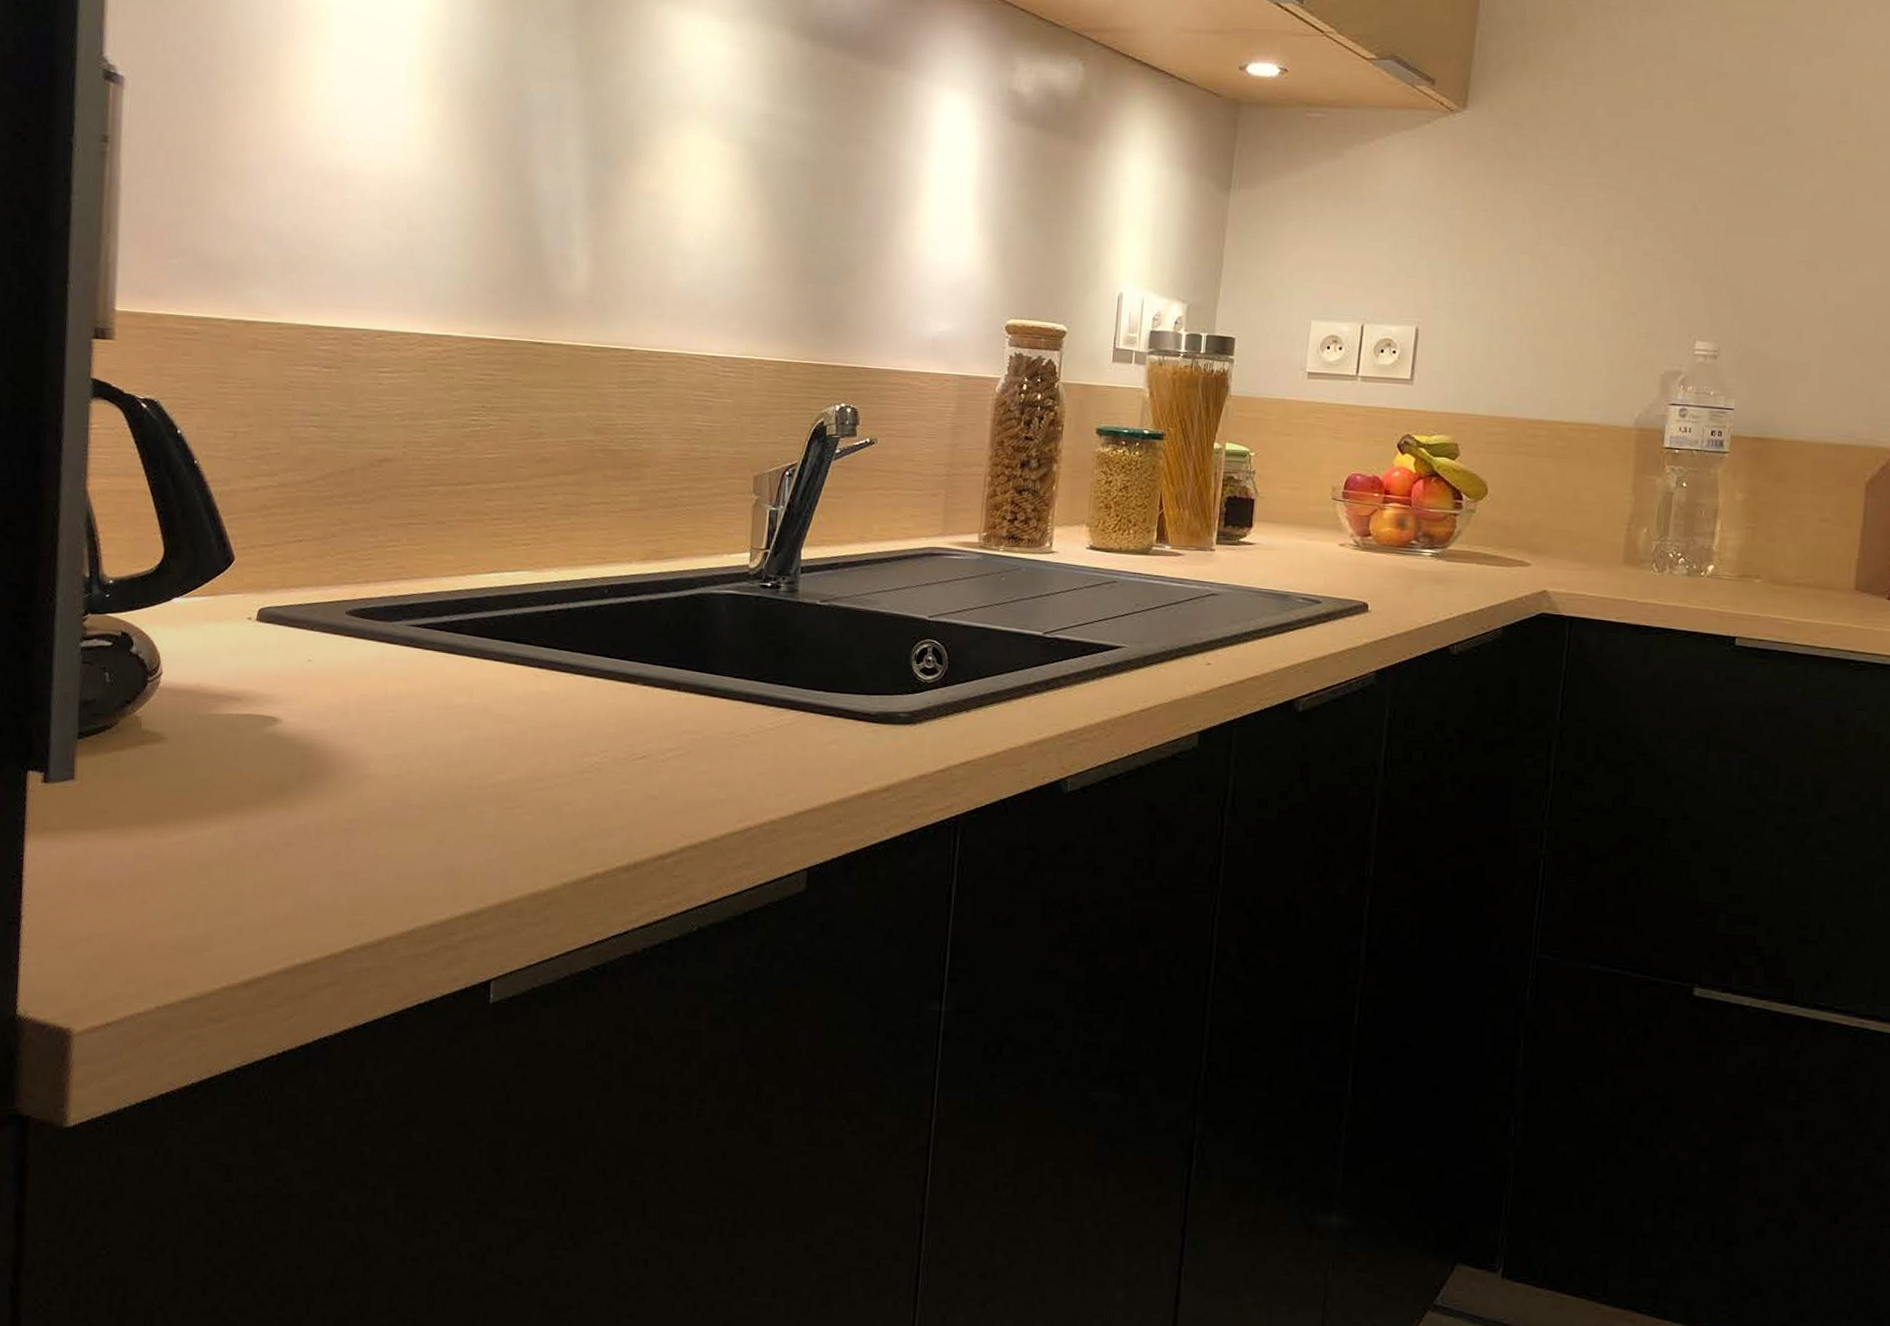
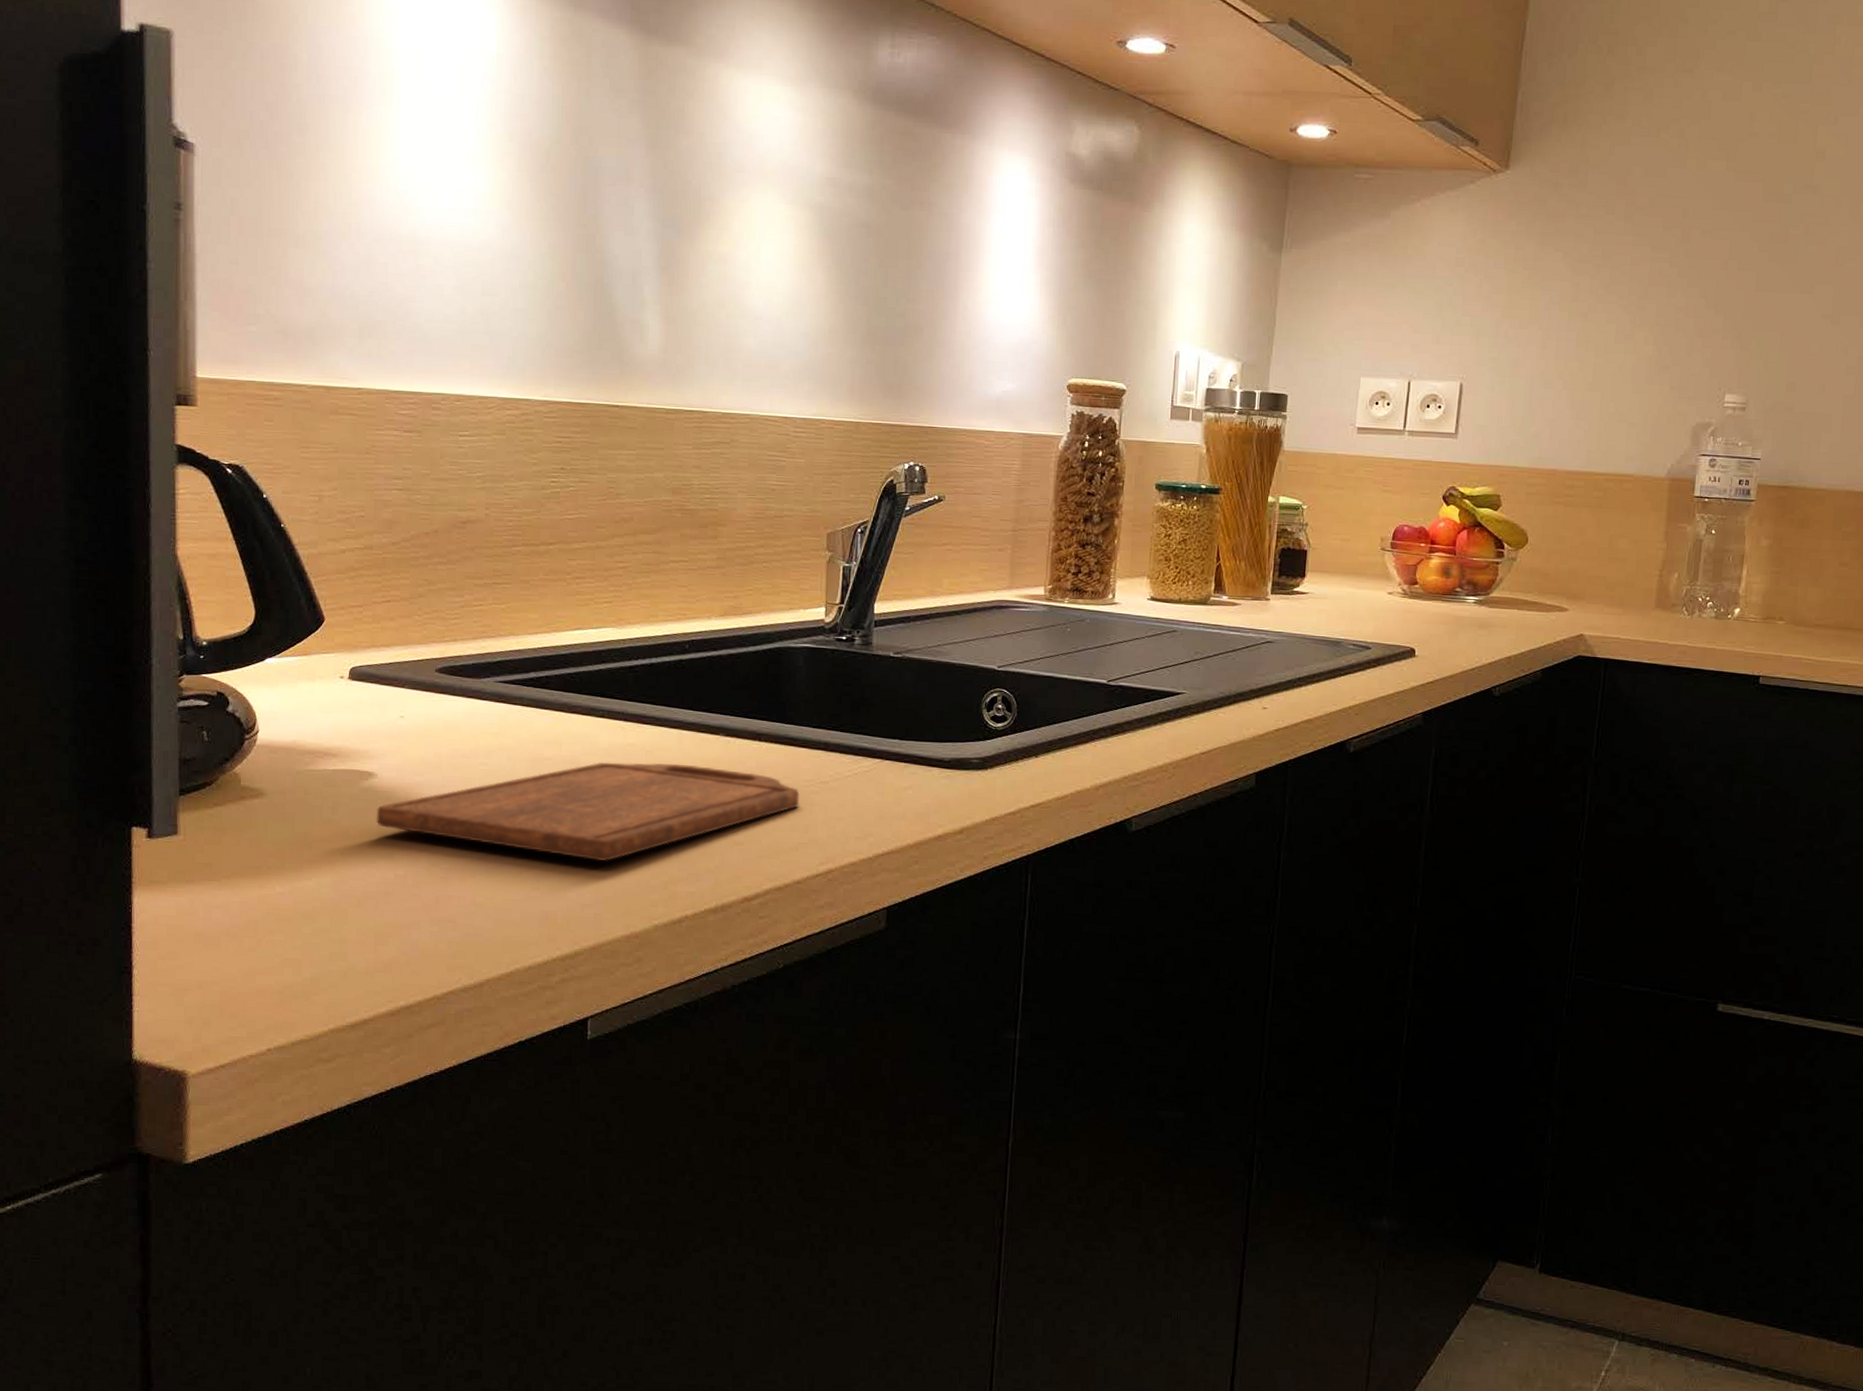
cutting board: none [278,710,719,815] -> present [376,761,800,862]

